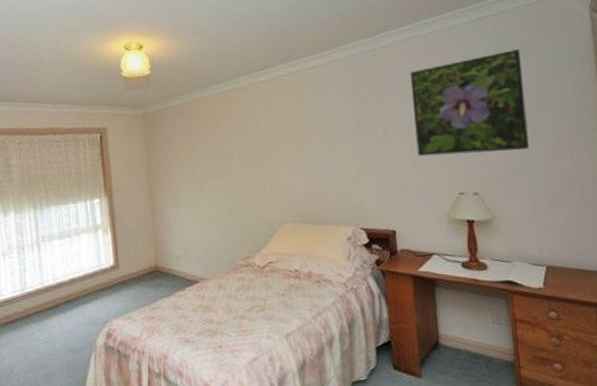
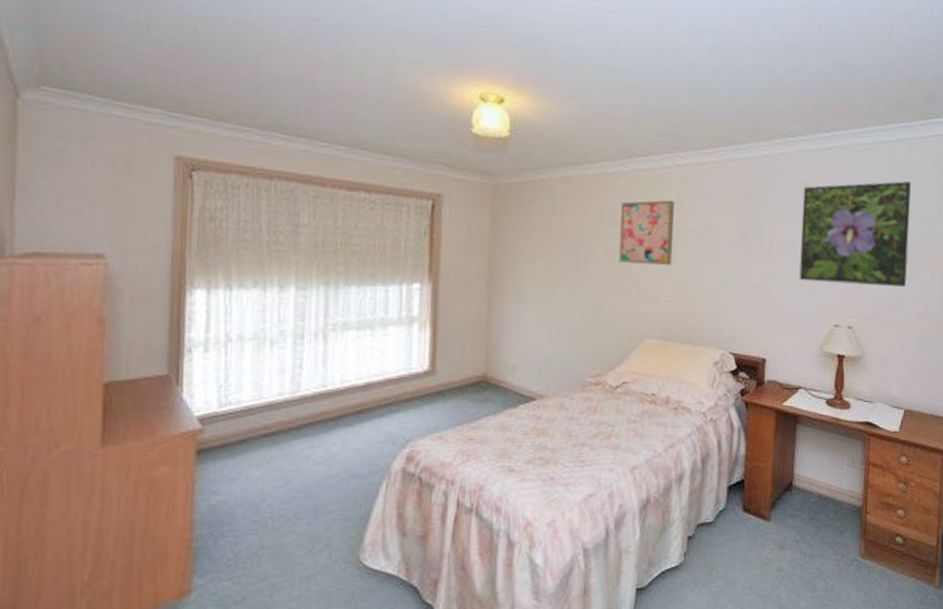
wall art: none [247,103,297,162] -> present [618,200,674,265]

